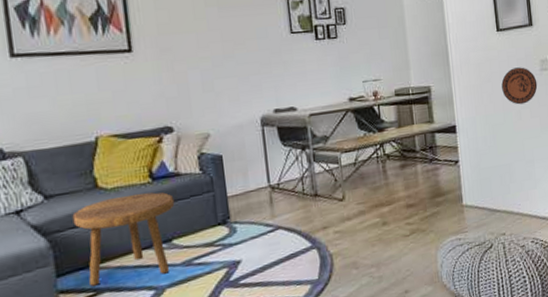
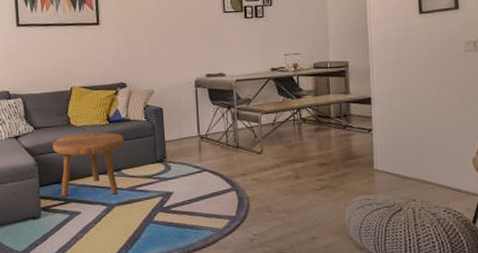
decorative plate: present [501,67,538,105] -> none [421,47,460,83]

